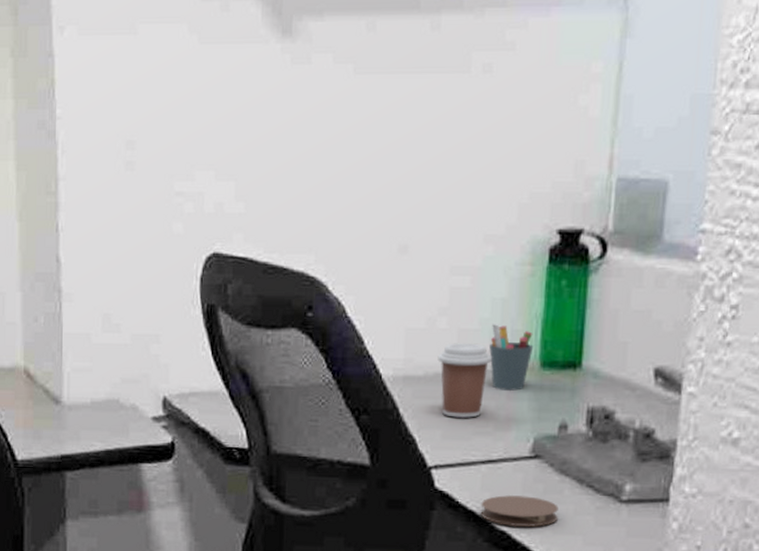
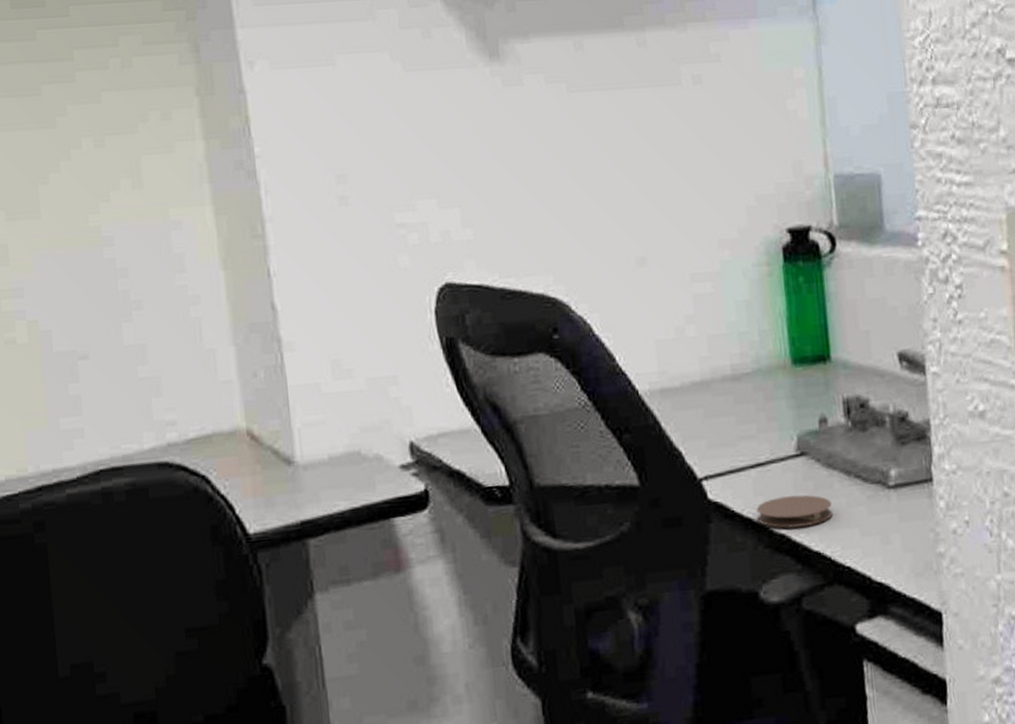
coffee cup: present [437,343,493,418] -> none [691,347,746,425]
pen holder: present [489,324,534,391] -> none [739,326,783,392]

